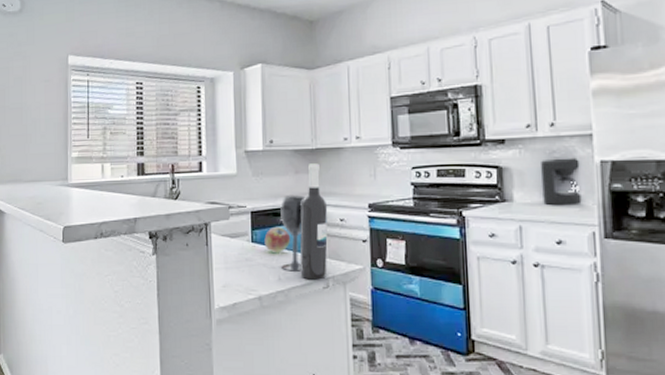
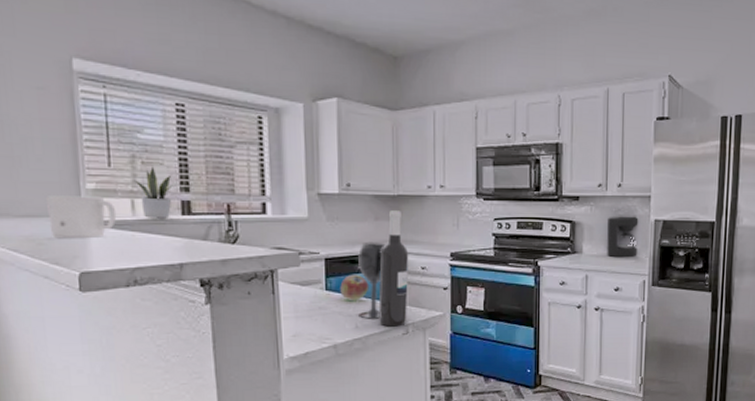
mug: none [46,163,91,199] -> present [46,195,117,239]
potted plant: none [105,136,135,179] -> present [134,166,178,218]

